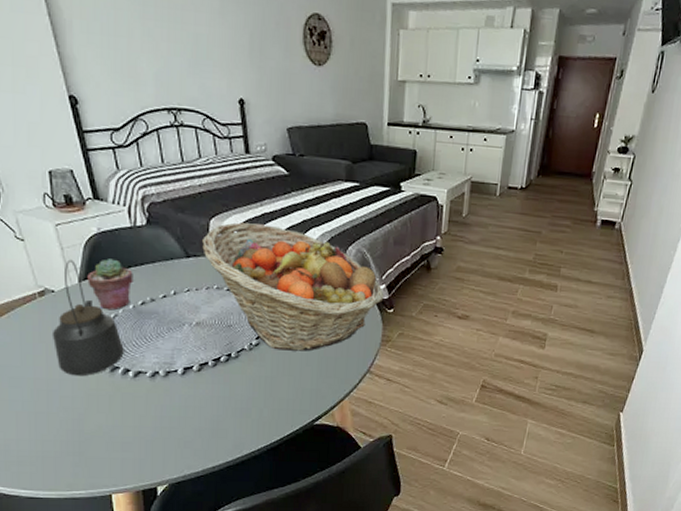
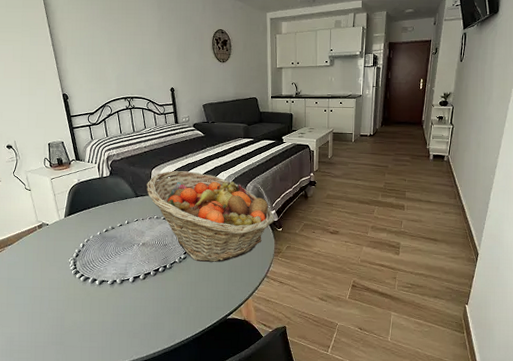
kettle: present [51,259,124,377] -> none [45,202,93,285]
potted succulent: present [87,259,133,311] -> none [70,200,100,237]

